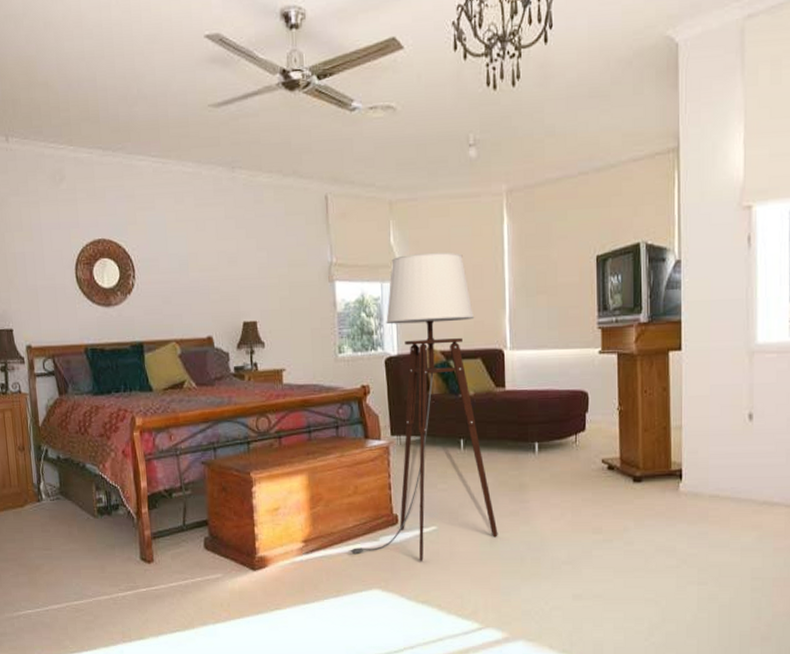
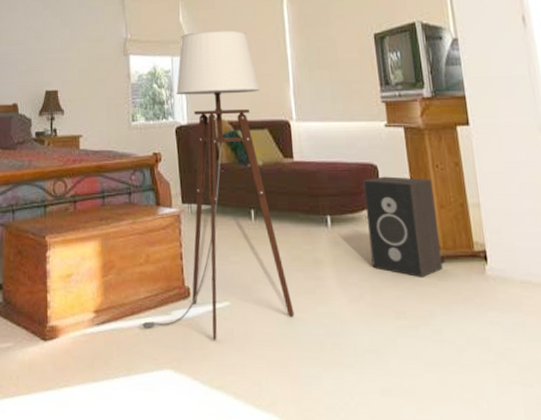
speaker: none [572,402,640,496] -> present [363,176,443,277]

